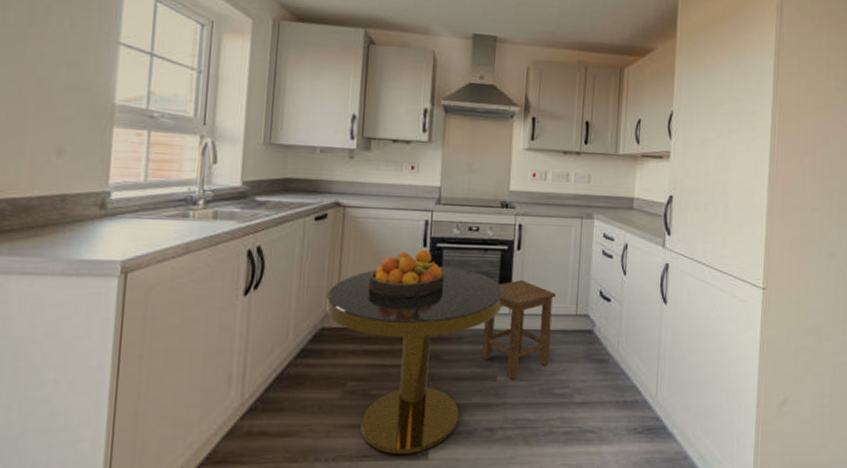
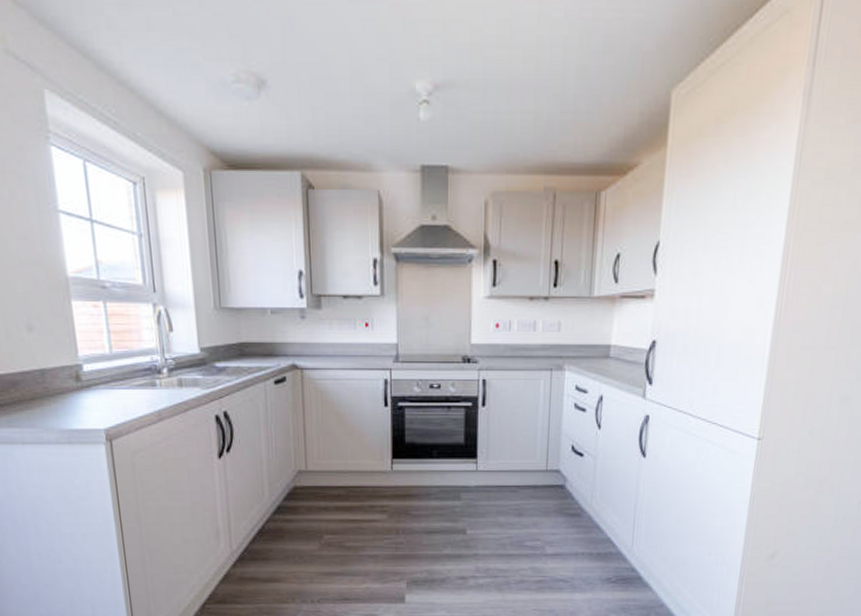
side table: present [325,266,503,454] -> none [294,425,469,598]
fruit bowl: present [369,250,445,297] -> none [334,409,408,456]
stool: present [482,280,557,380] -> none [451,437,525,533]

